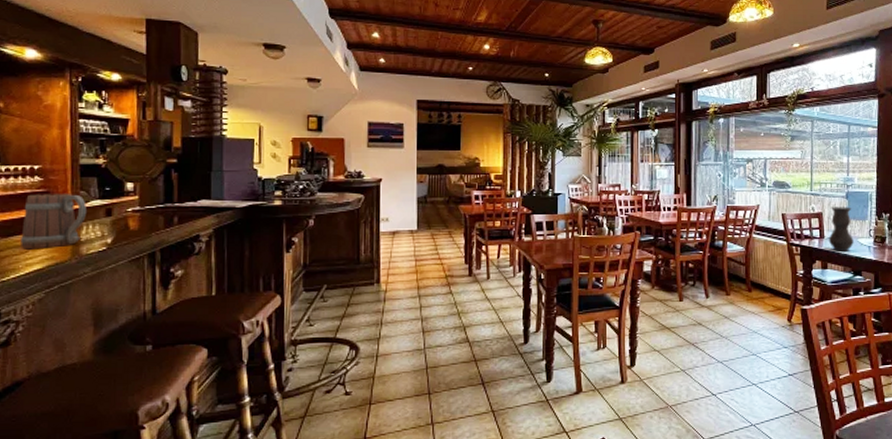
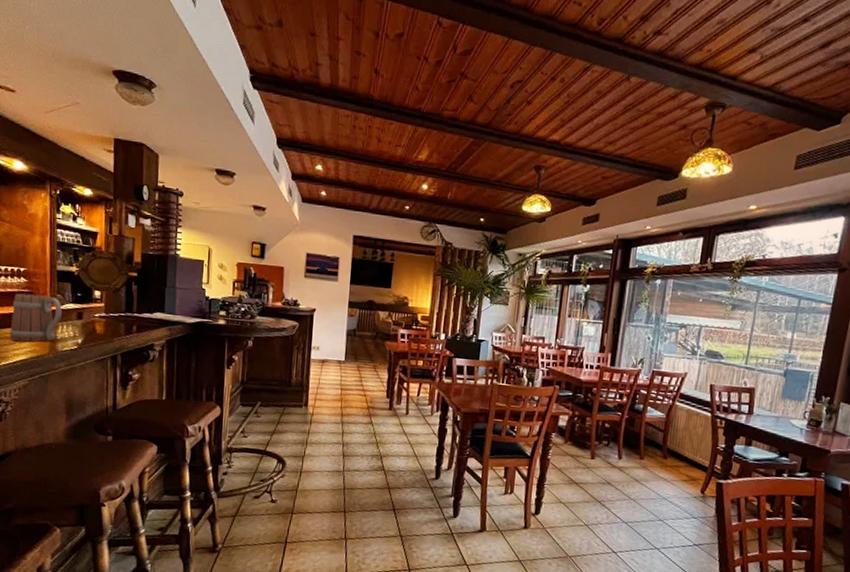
vase: present [828,207,854,251] -> none [756,383,788,431]

